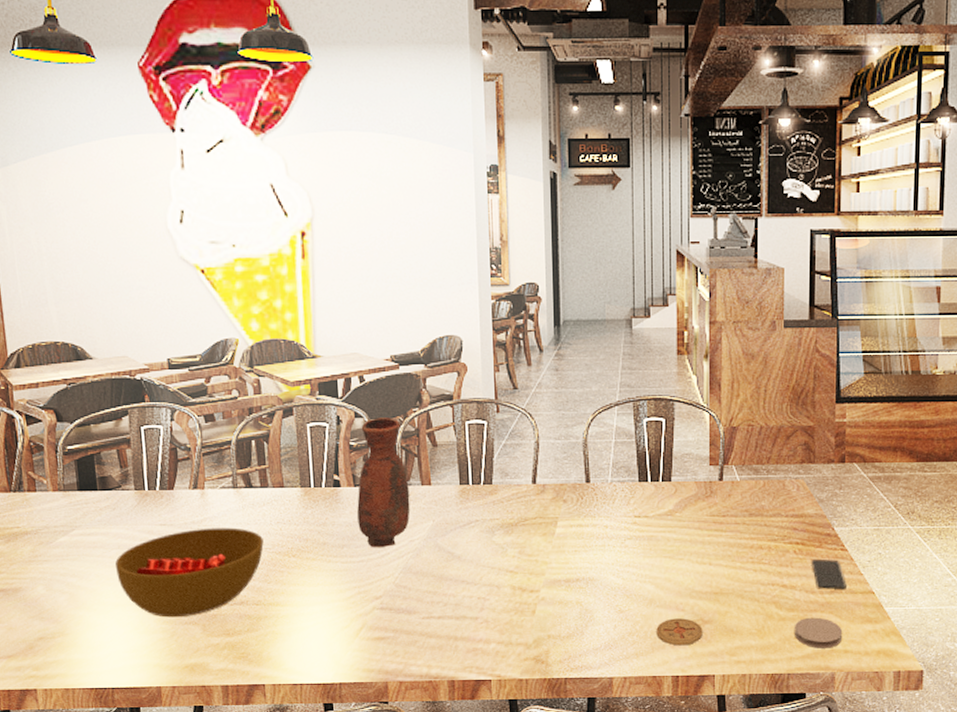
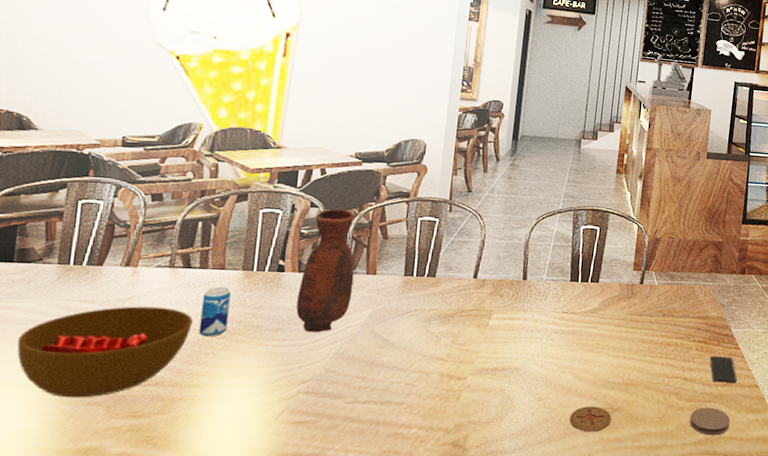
beverage can: none [268,505,296,556] -> present [199,286,231,337]

